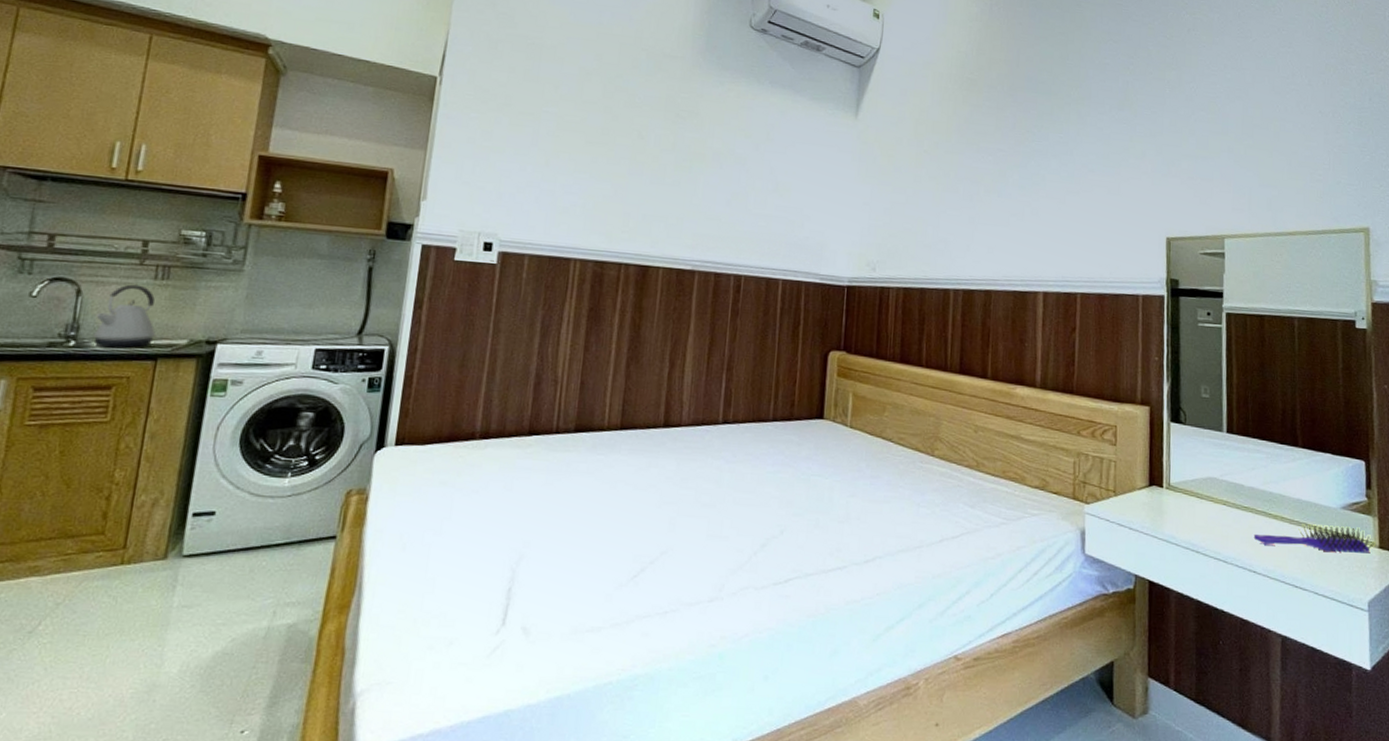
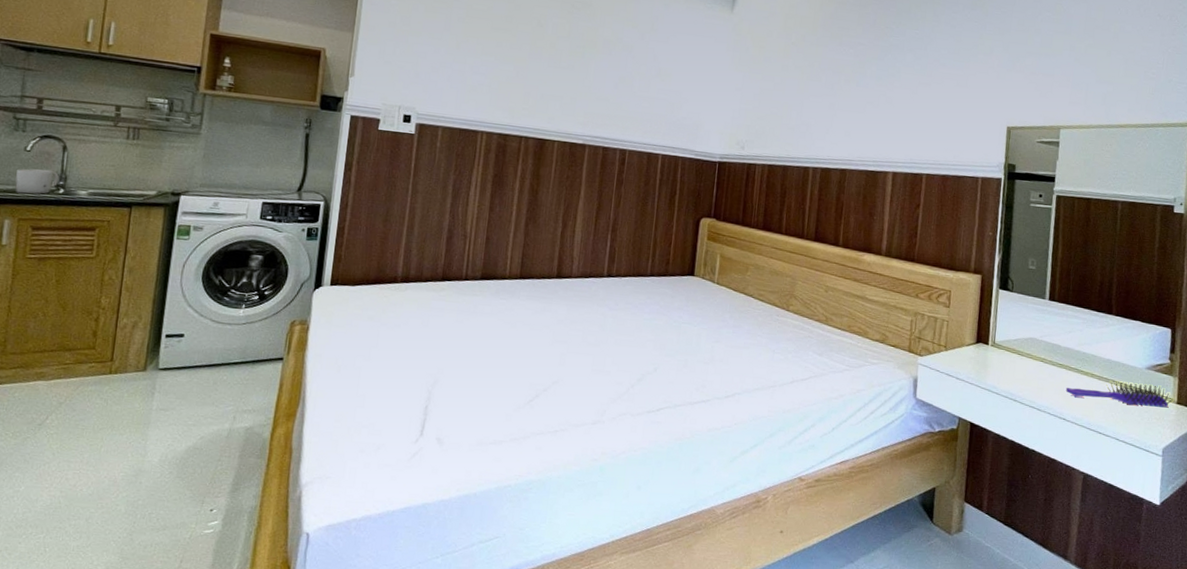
mug: none [15,317,70,349] -> present [15,168,59,195]
kettle: present [92,284,156,349] -> none [78,142,129,197]

